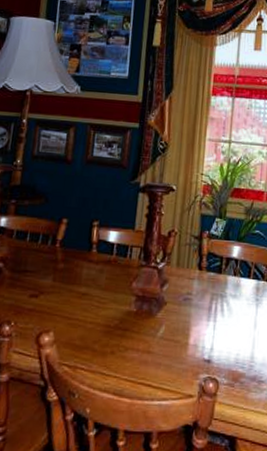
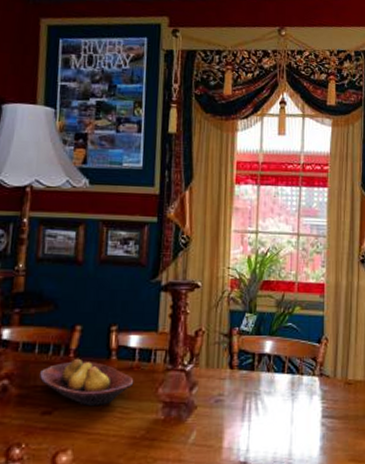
fruit bowl: none [28,248,111,294] -> present [38,358,134,406]

